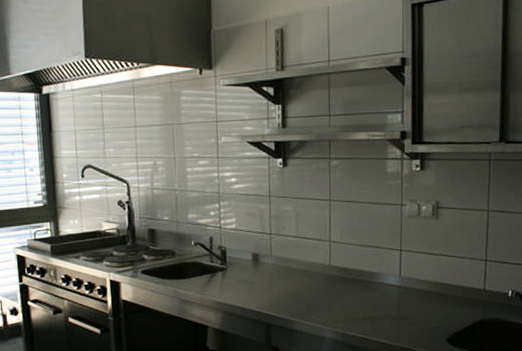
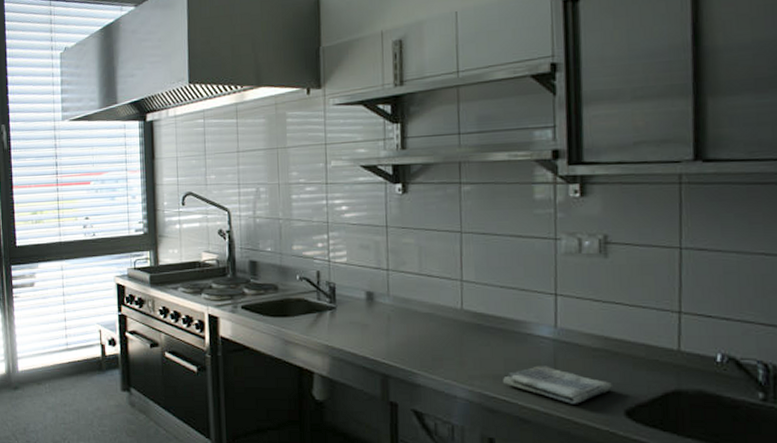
dish towel: none [361,307,440,336] -> present [503,365,614,404]

